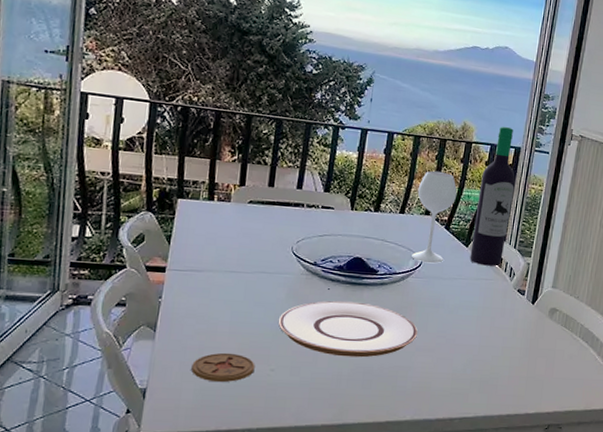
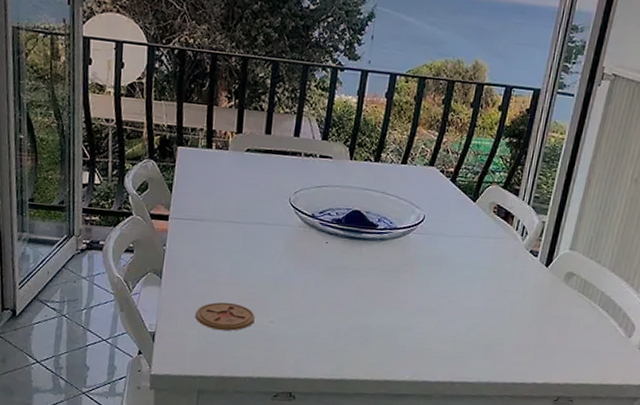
plate: present [278,300,418,358] -> none [276,254,419,315]
wine bottle: present [412,126,516,267] -> none [414,64,533,224]

